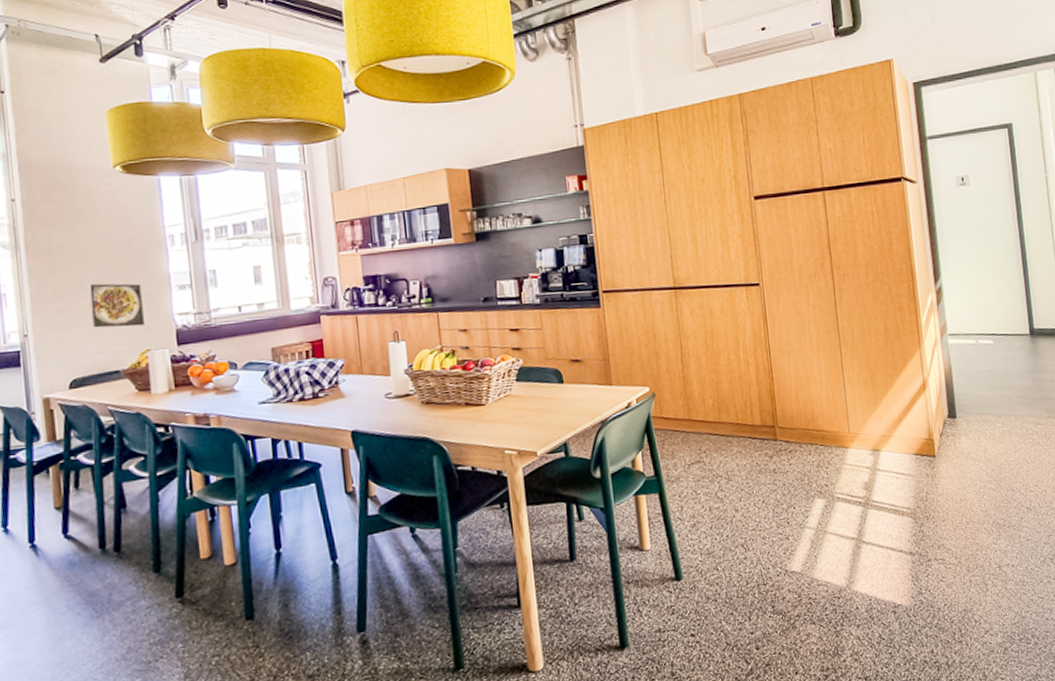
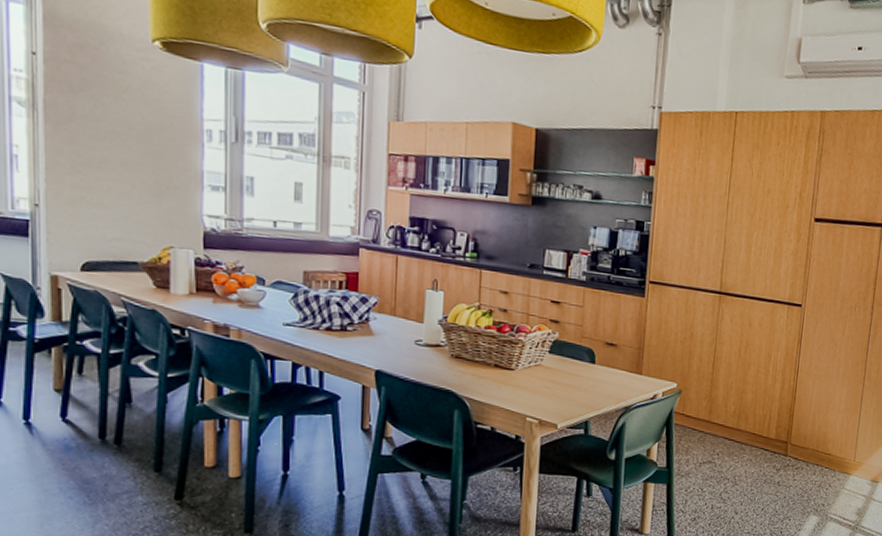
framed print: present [88,283,144,328] -> none [111,164,170,220]

